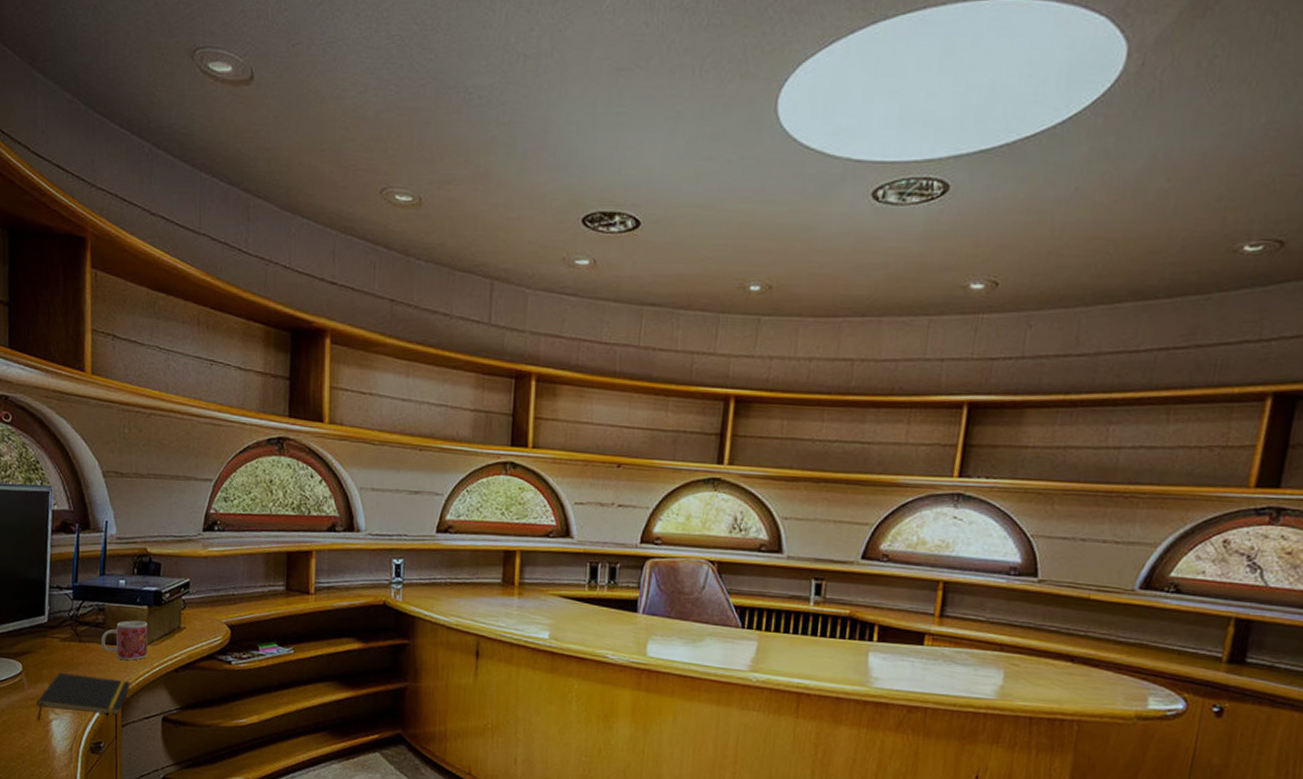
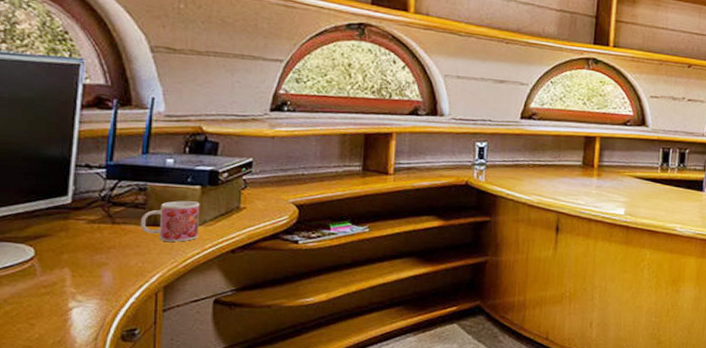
notepad: present [36,671,131,721] -> none [51,256,176,309]

